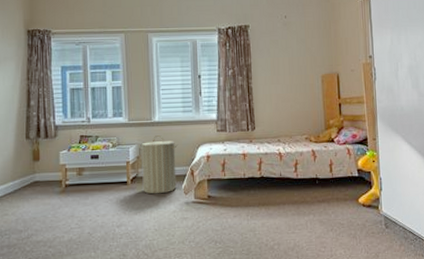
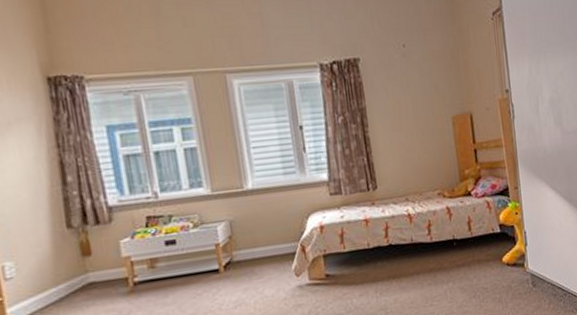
laundry hamper: present [138,134,179,194] -> none [228,205,285,282]

